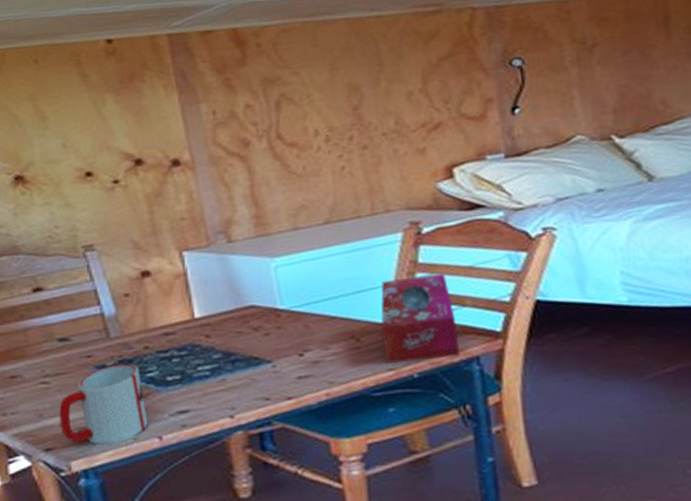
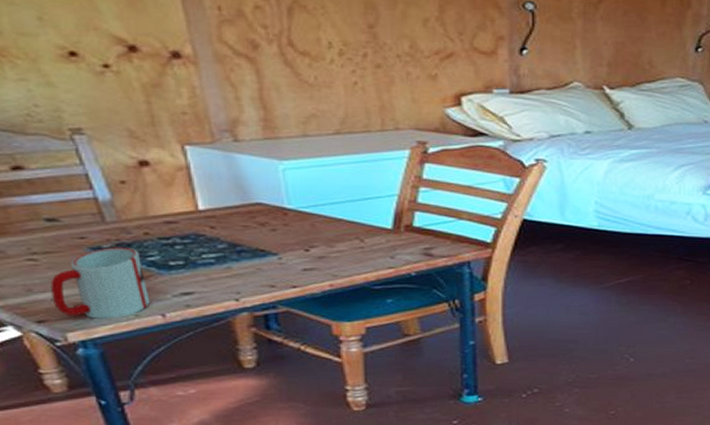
tissue box: present [381,272,459,363] -> none [384,189,453,262]

